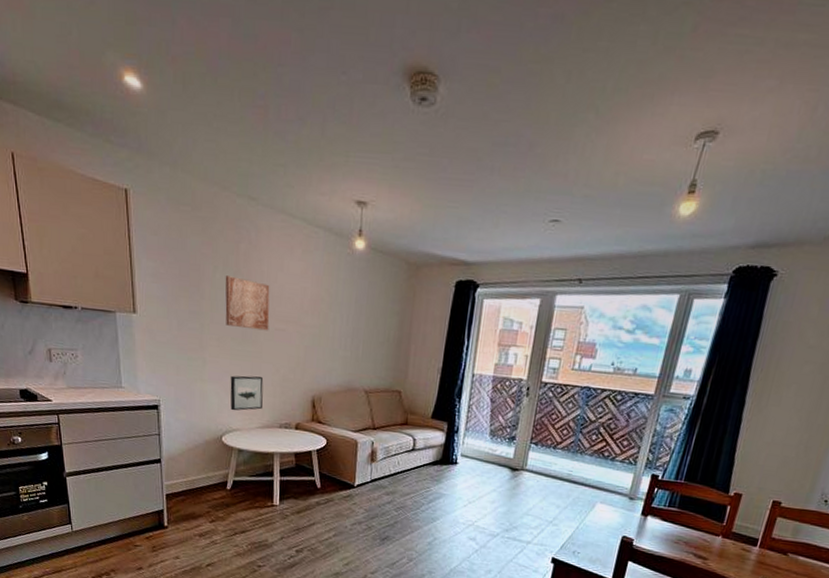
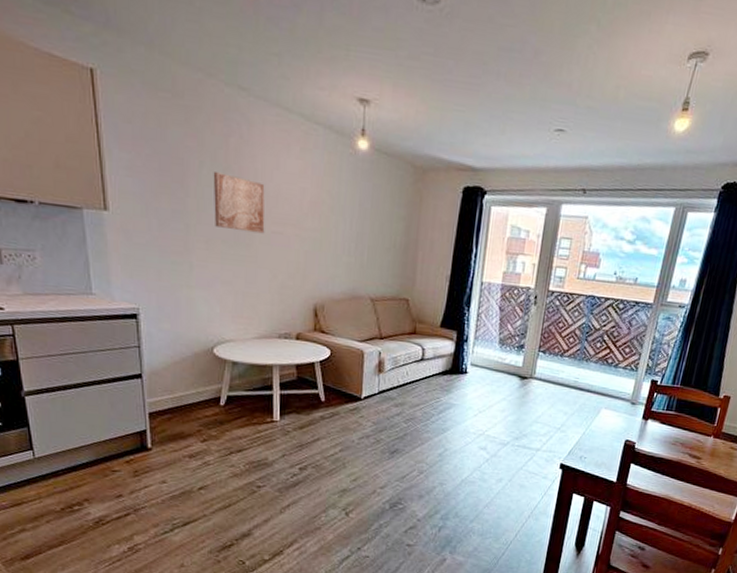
wall art: present [230,375,264,411] -> none [221,281,260,321]

